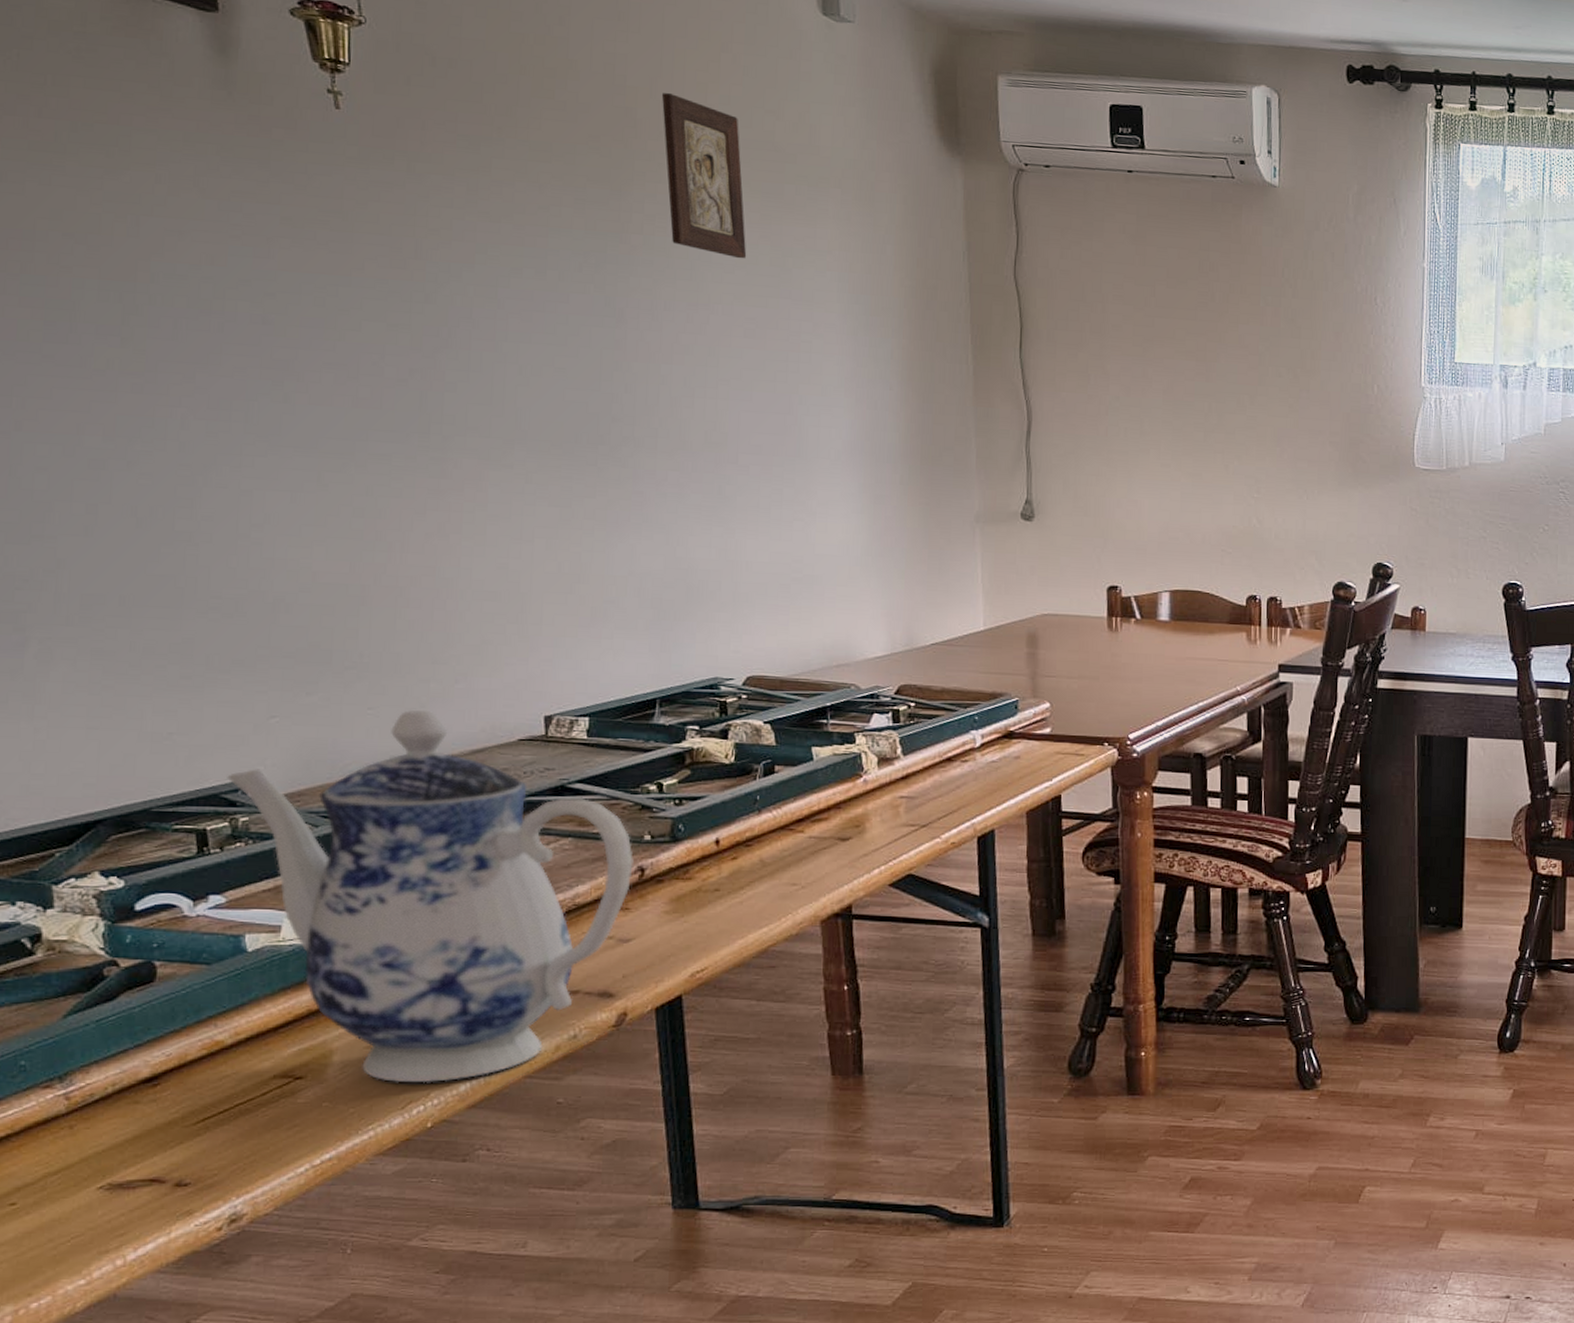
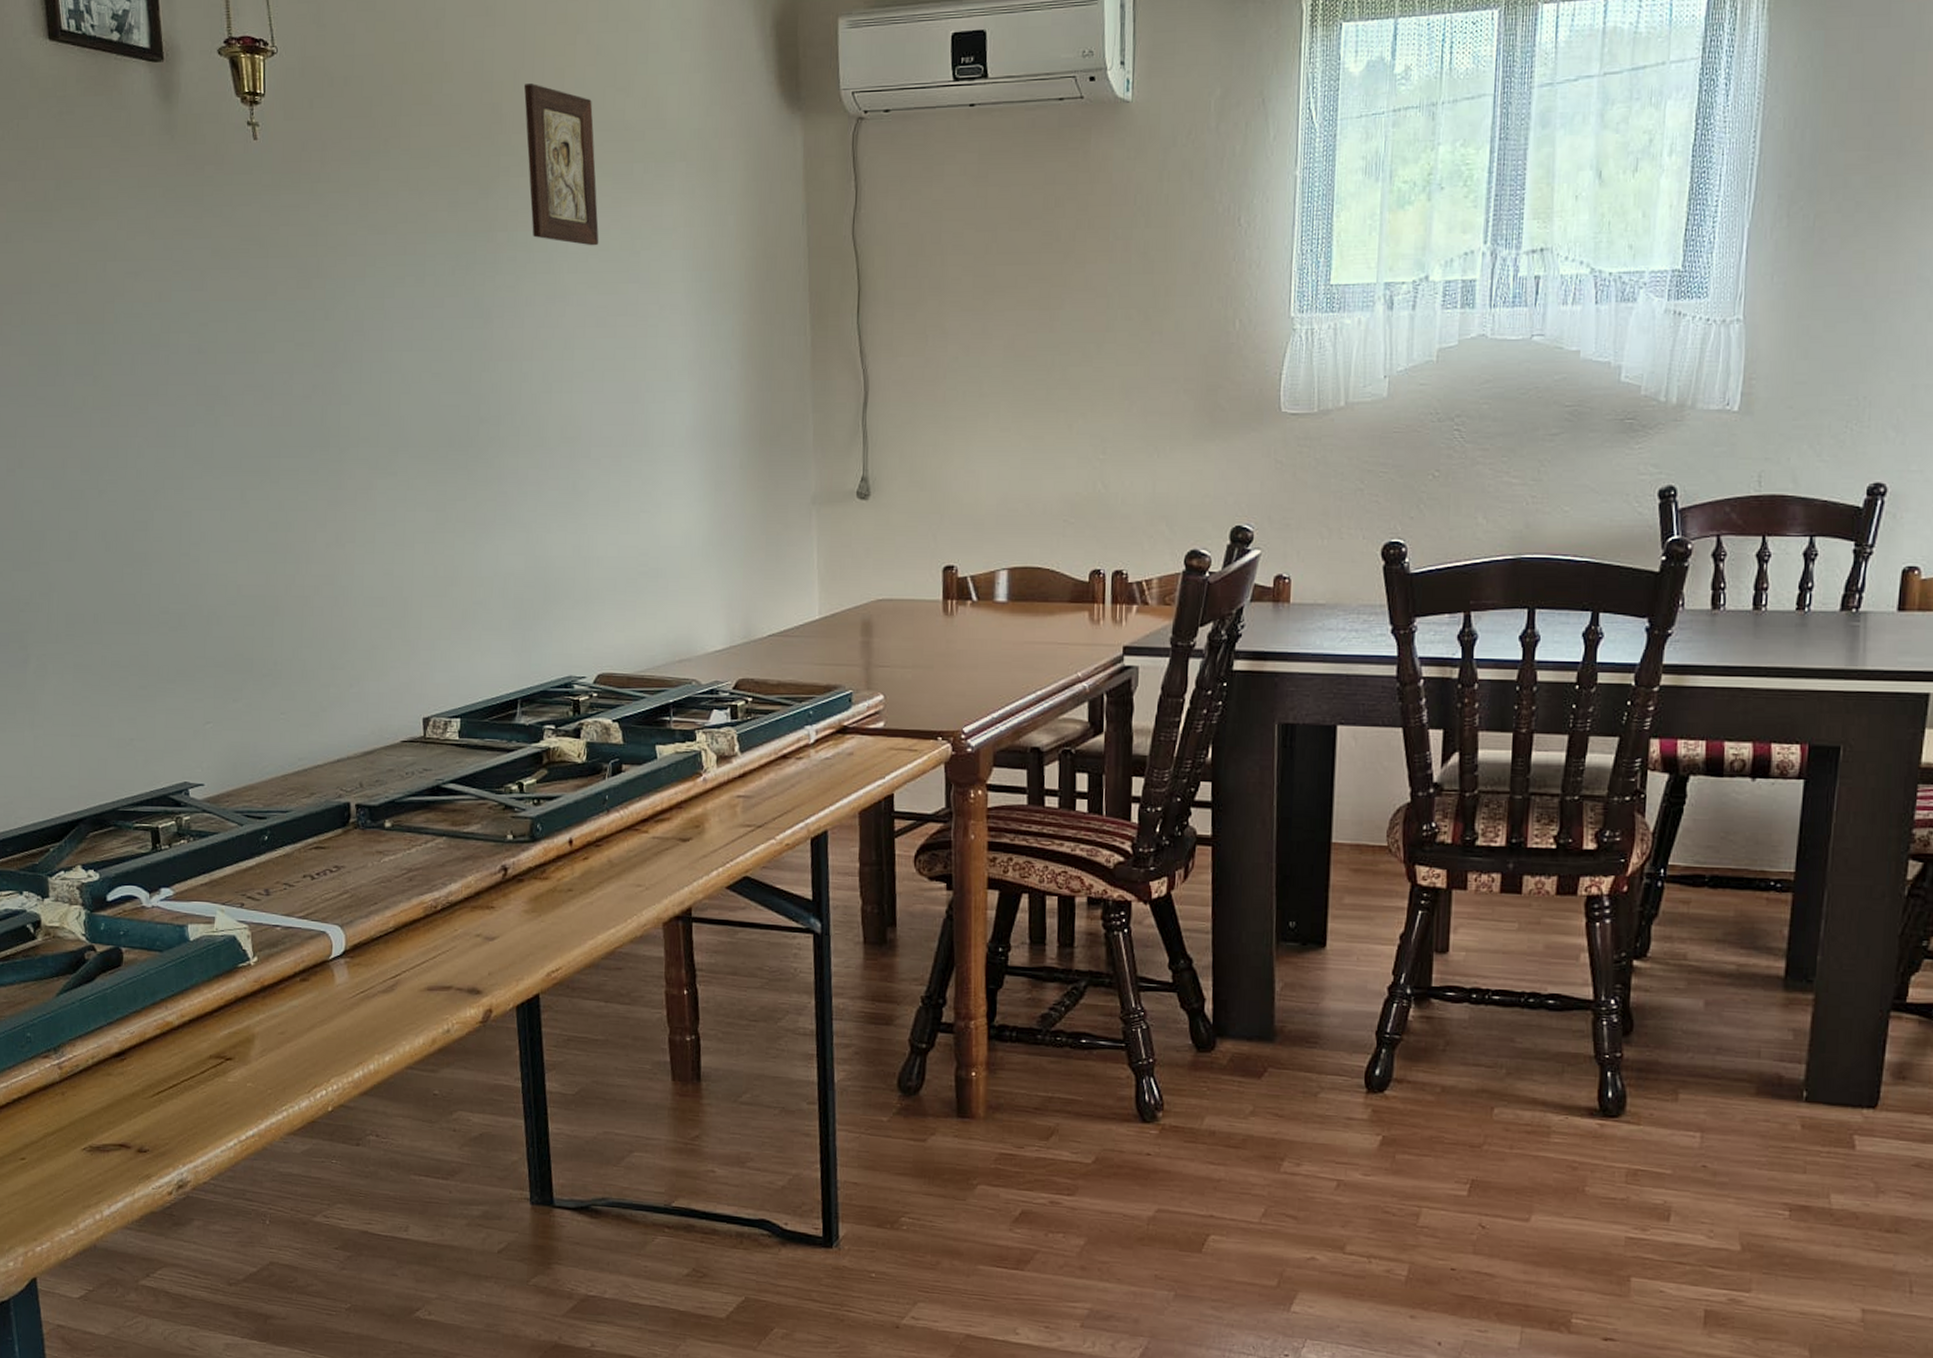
teapot: present [227,709,633,1083] -> none [174,713,498,1070]

